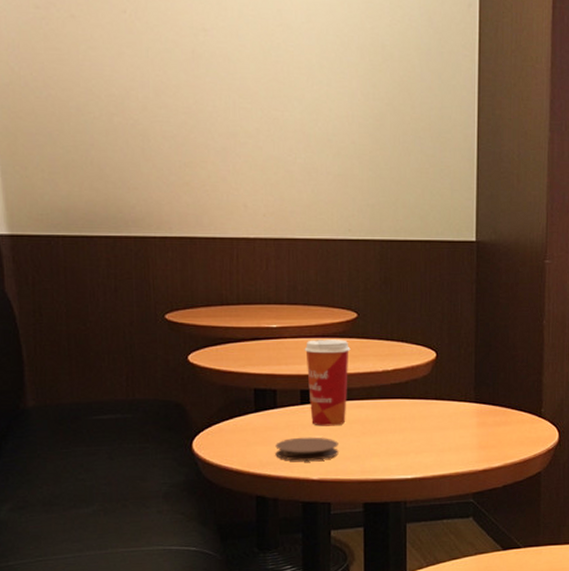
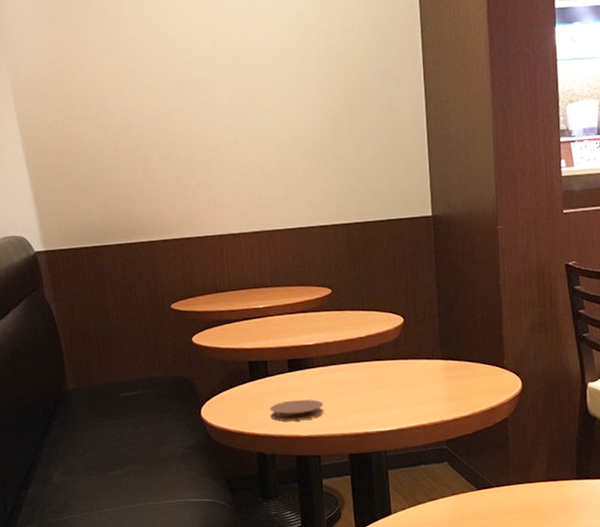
coffee cup: present [304,339,351,426] -> none [288,313,329,390]

